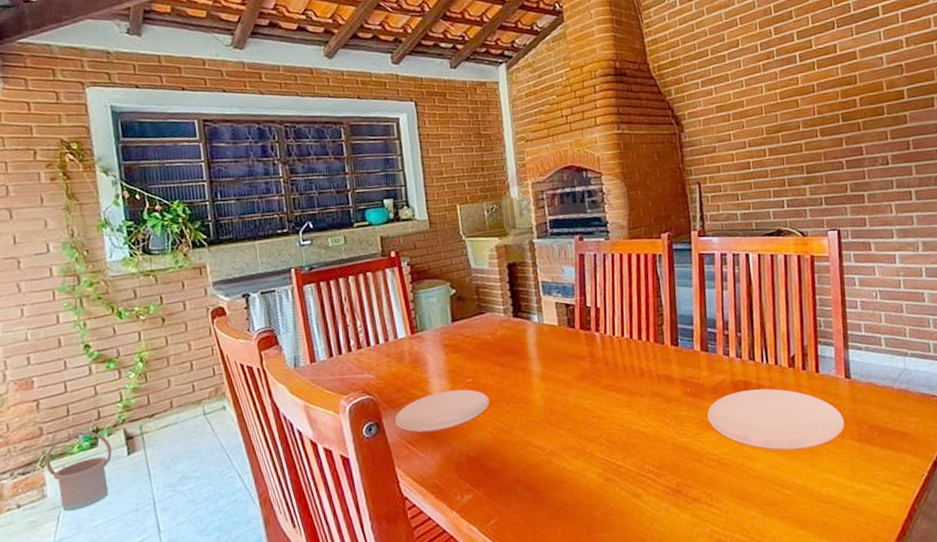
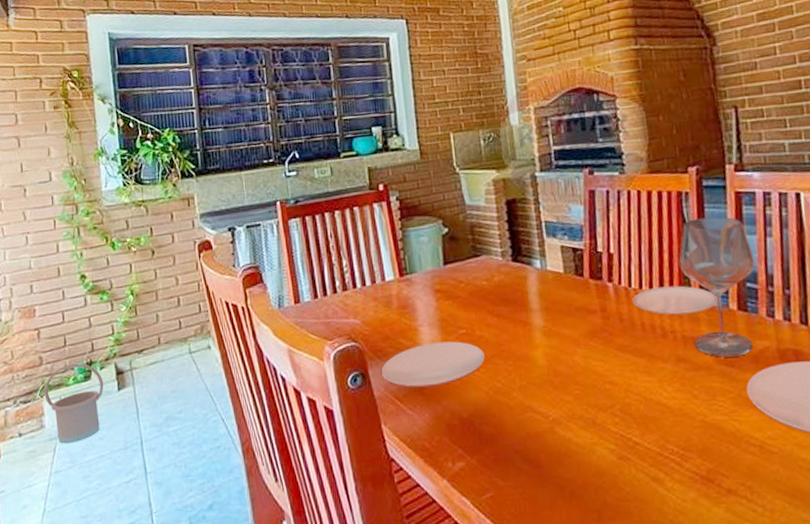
plate: none [616,332,685,358] -> present [633,285,718,316]
wine glass: none [653,274,714,391] -> present [678,216,755,358]

